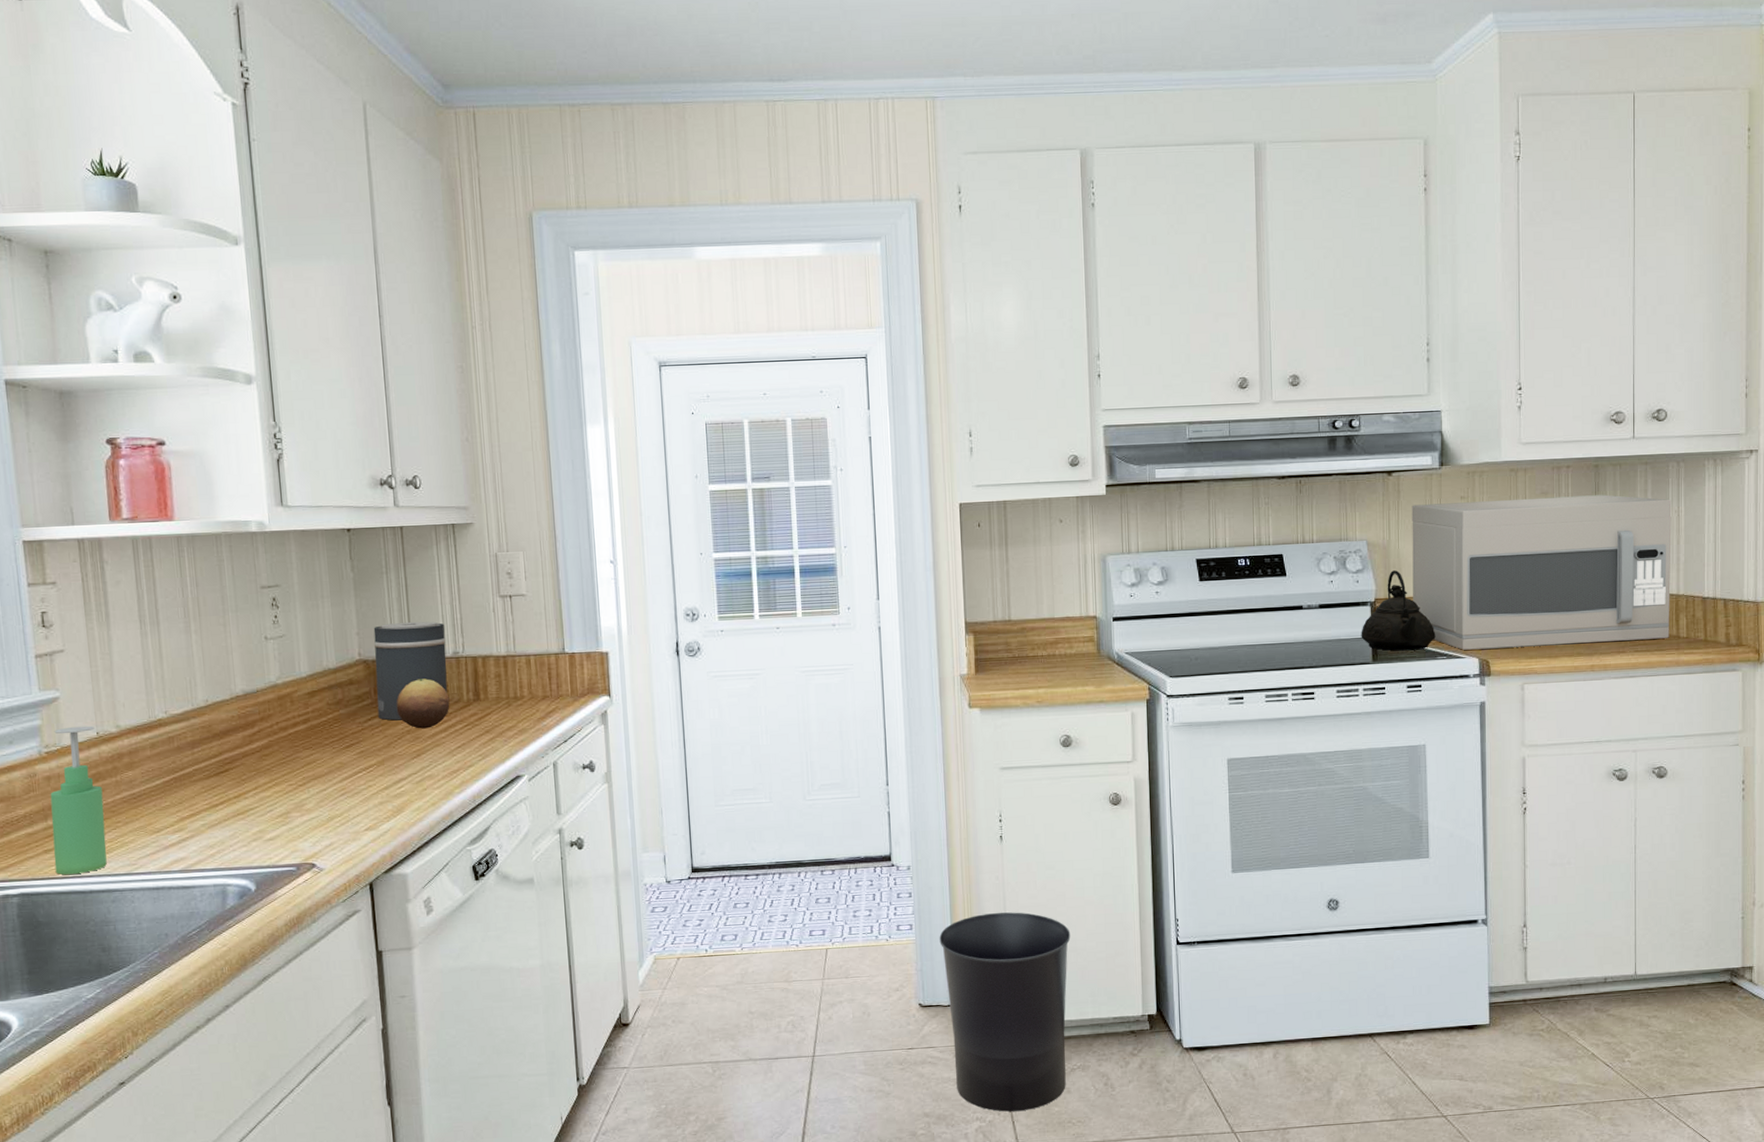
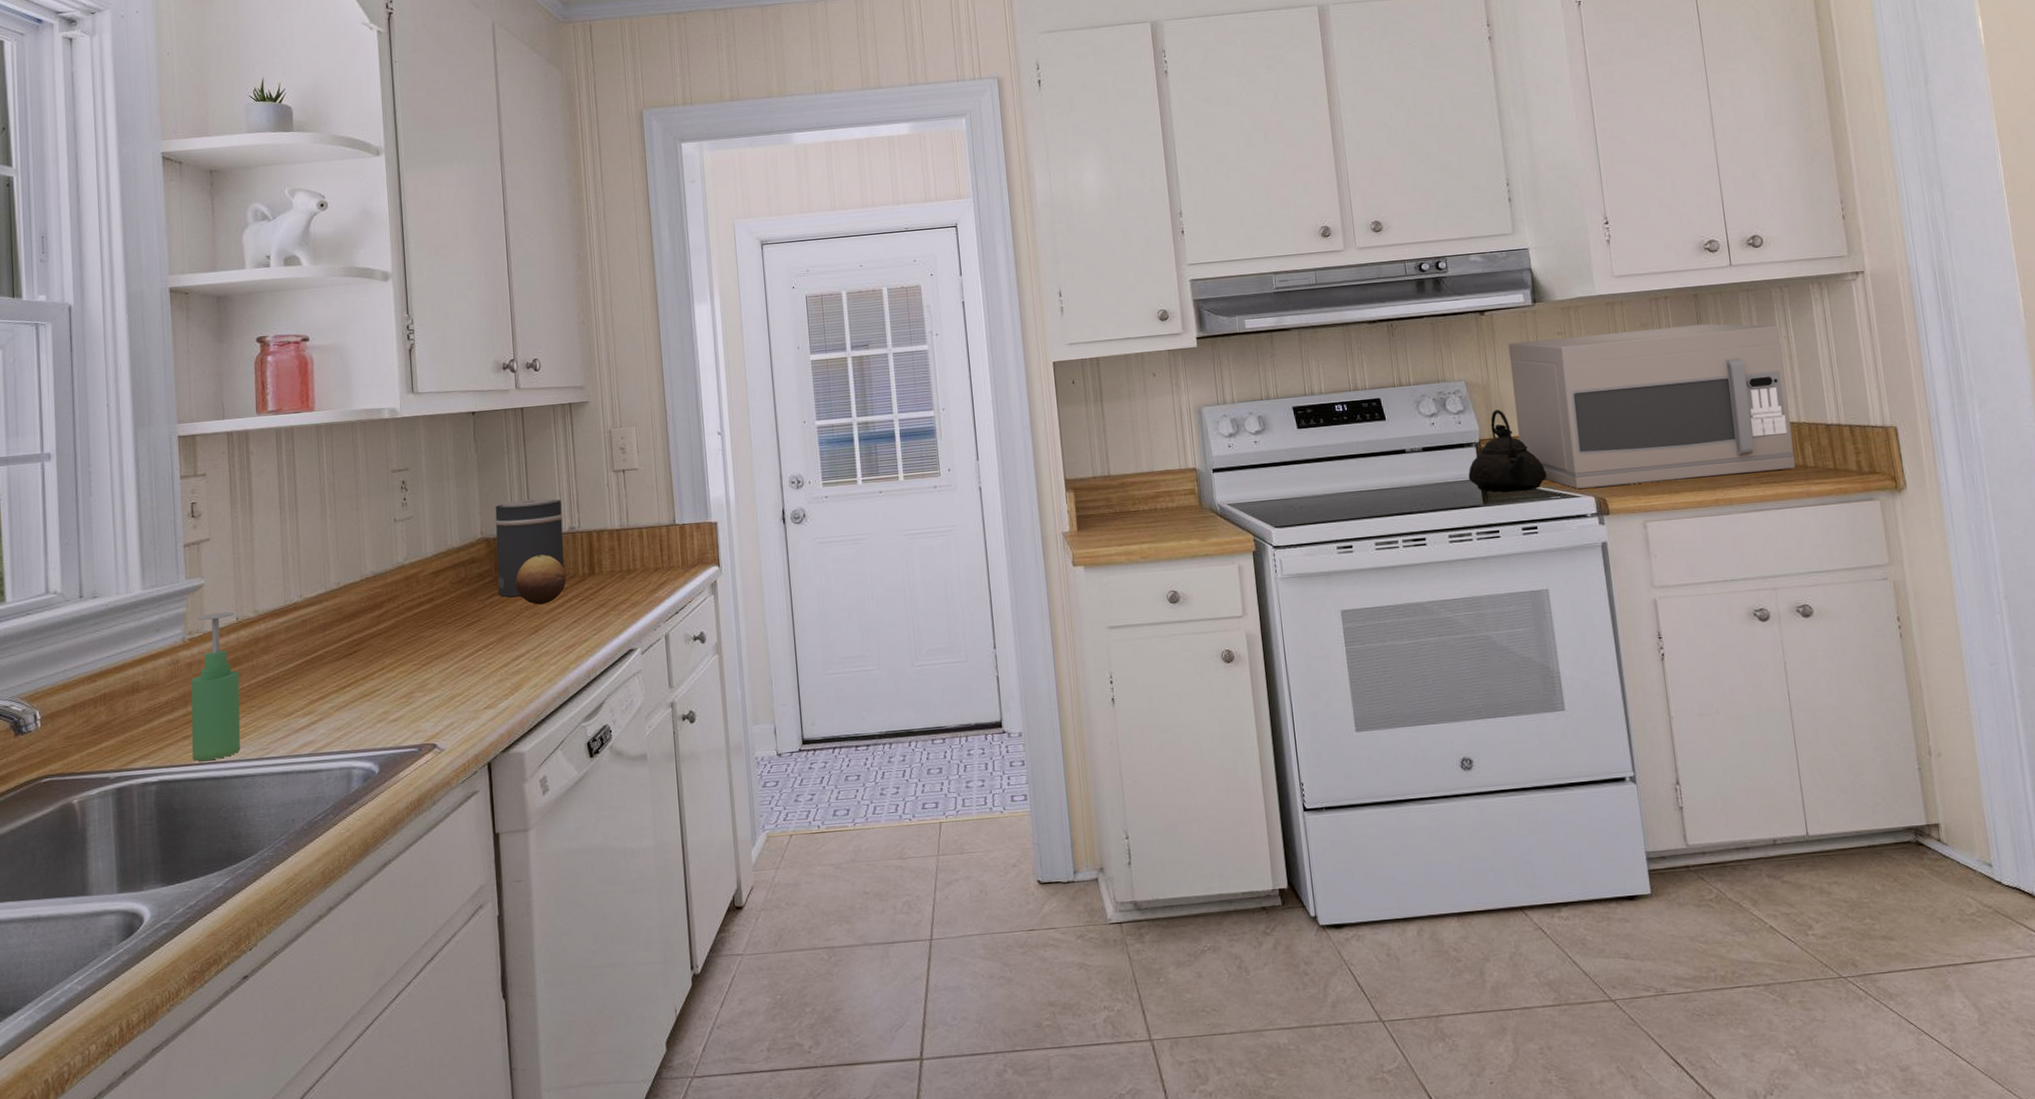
waste bin: present [939,912,1071,1112] -> none [1055,779,1197,1000]

